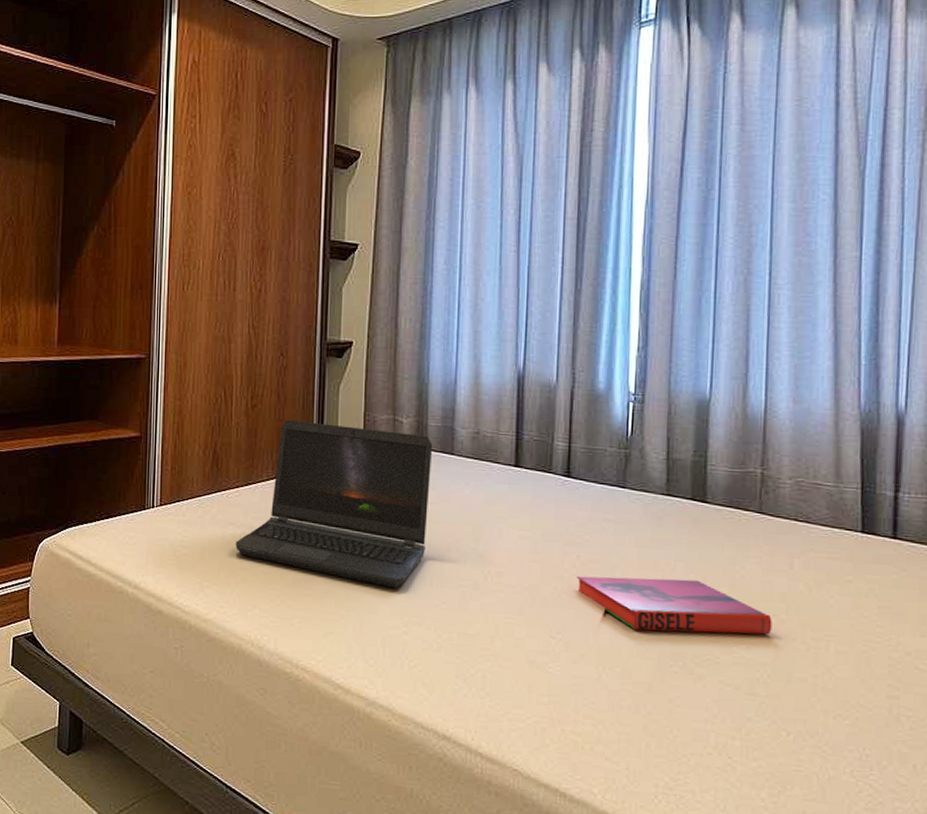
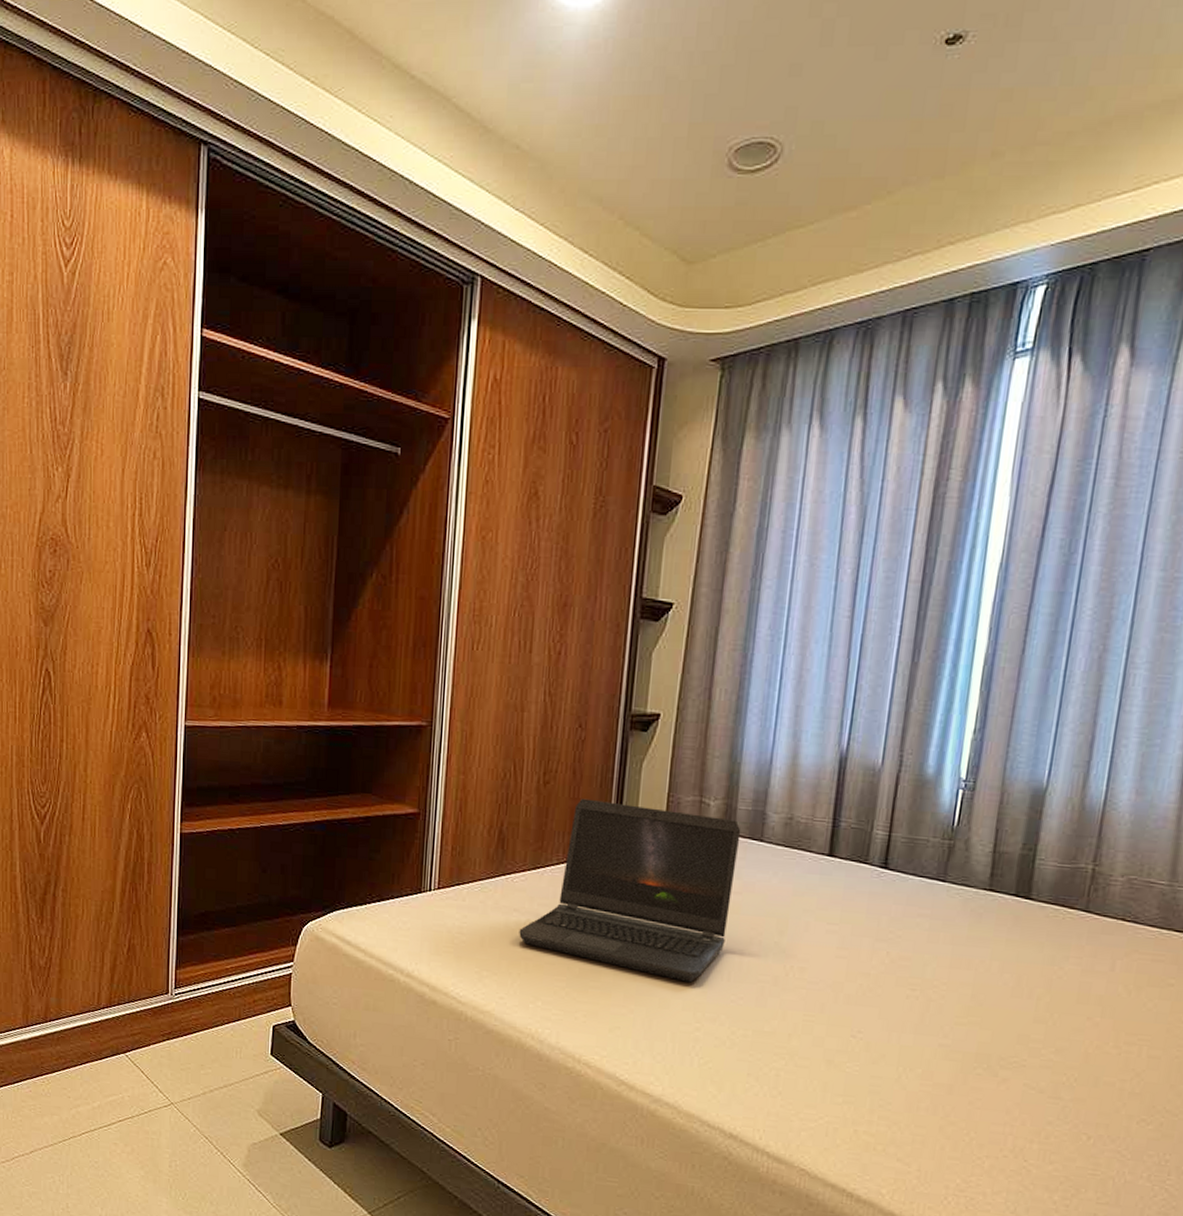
hardback book: present [576,575,772,635] -> none [883,973,1086,1038]

